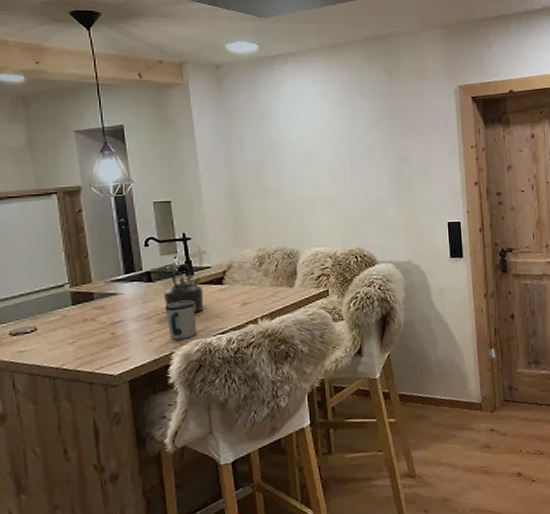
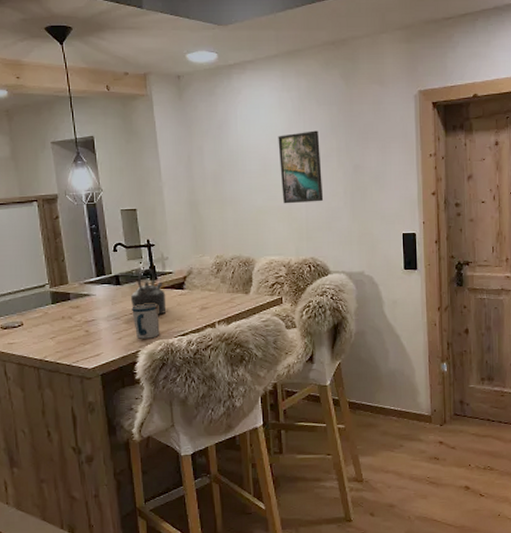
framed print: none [321,122,369,195] -> present [278,130,324,204]

